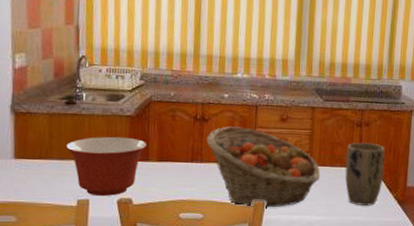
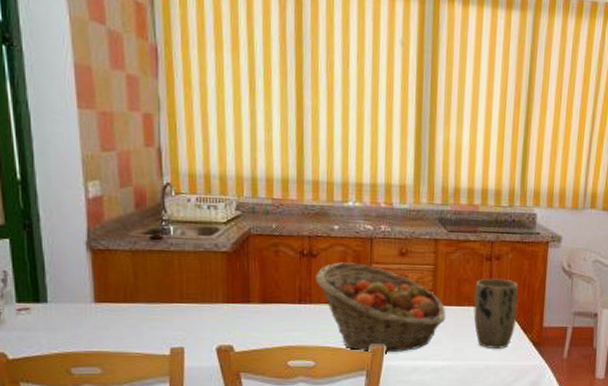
mixing bowl: present [66,136,147,196] -> none [154,275,248,343]

